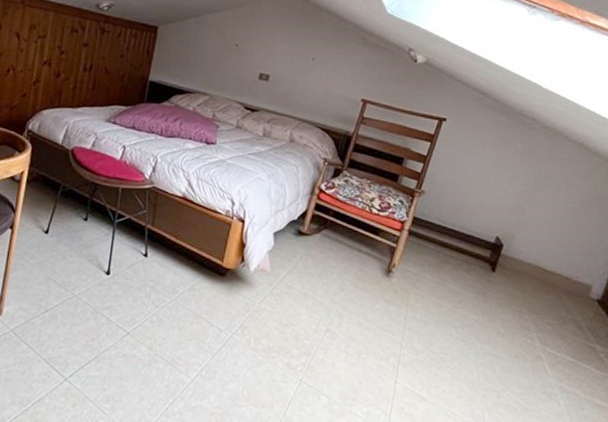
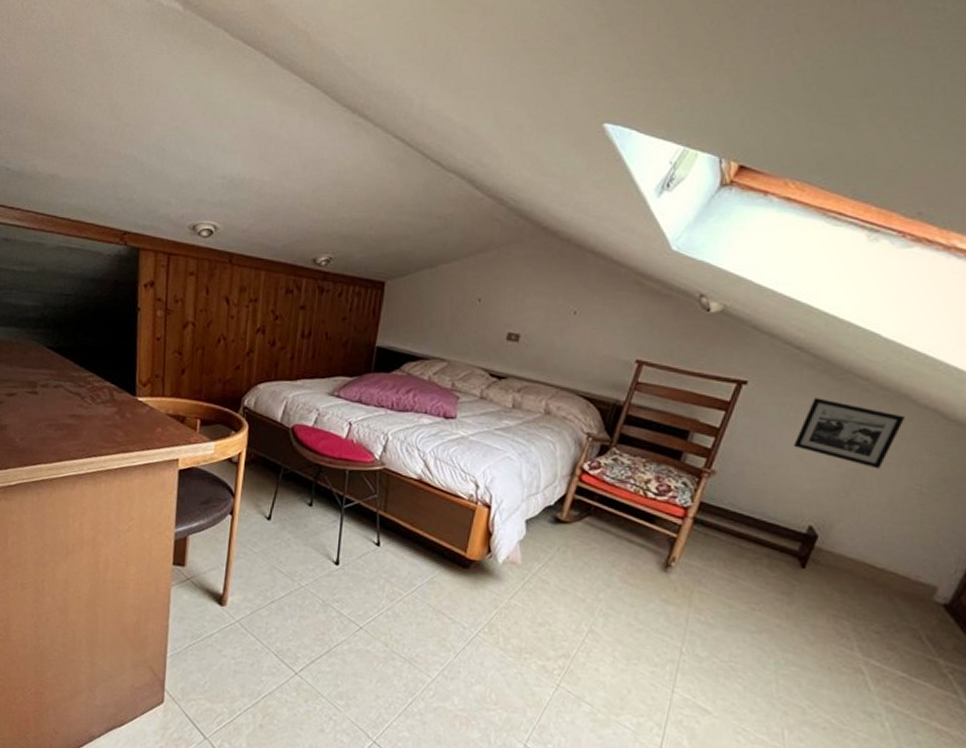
picture frame: none [482,133,561,191] -> present [793,398,905,469]

